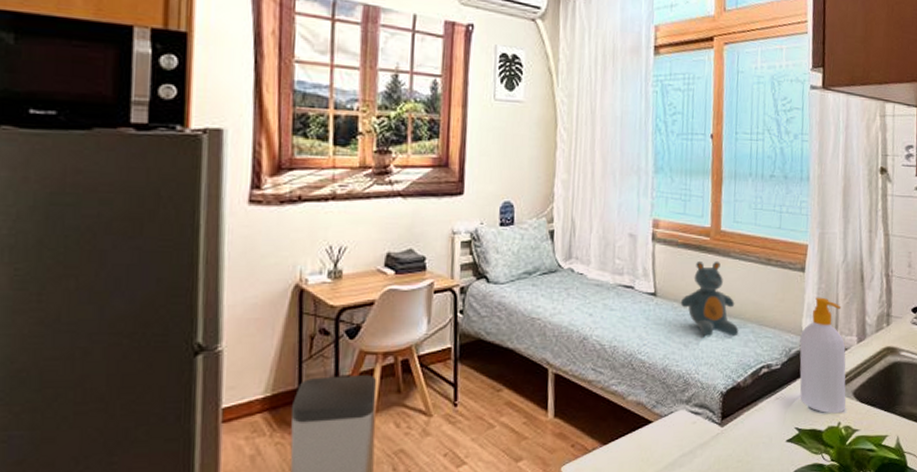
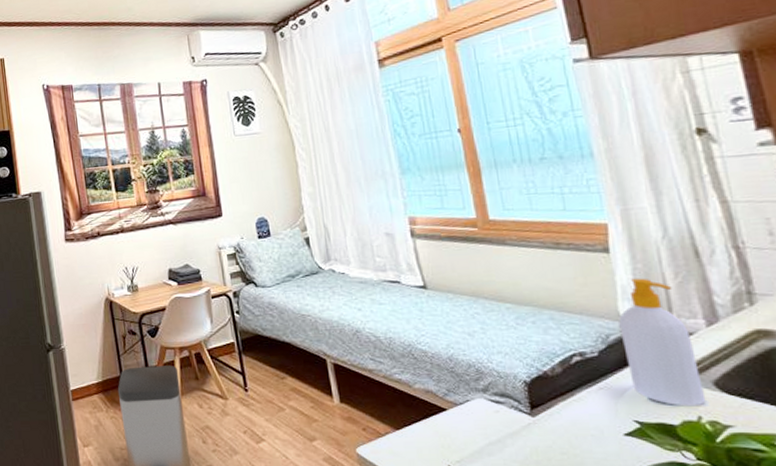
stuffed animal: present [680,260,739,337] -> none [455,250,534,326]

